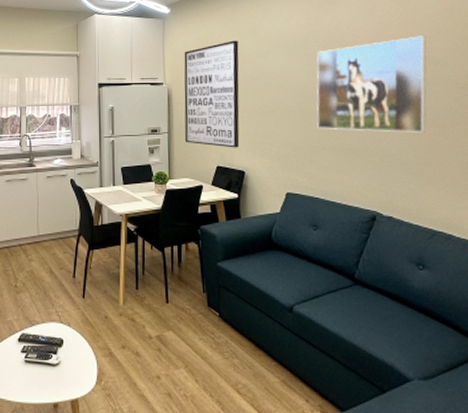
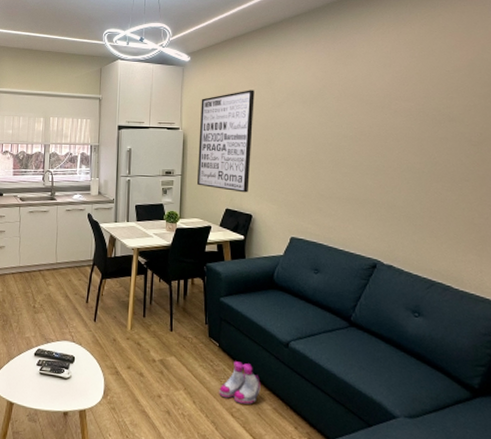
boots: none [222,331,267,378] -> present [219,361,261,405]
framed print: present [316,36,427,133] -> none [326,92,443,187]

